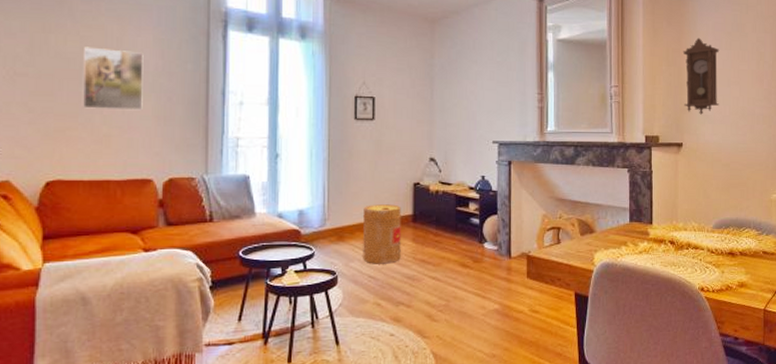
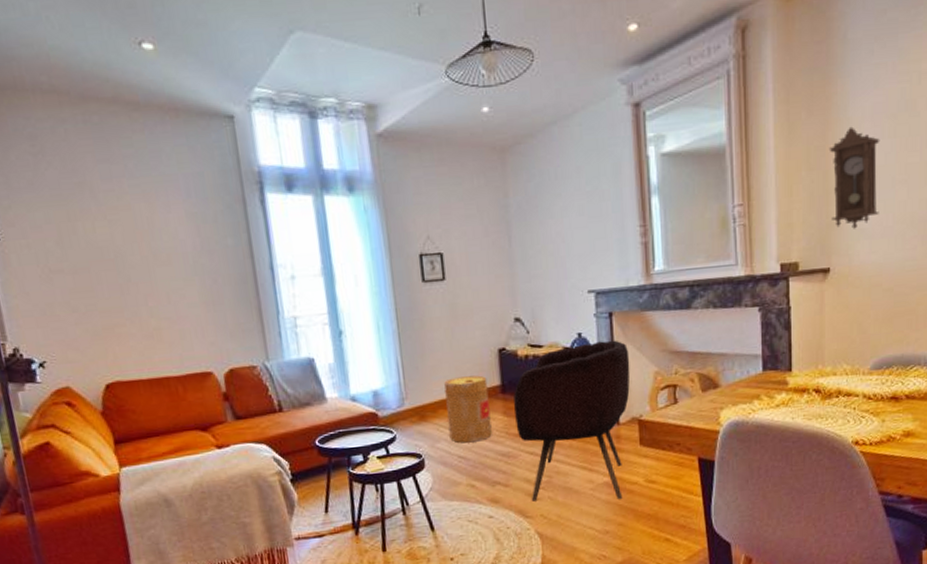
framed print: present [83,46,144,111] -> none [114,230,189,302]
armchair: none [422,184,523,326] -> present [513,340,630,501]

